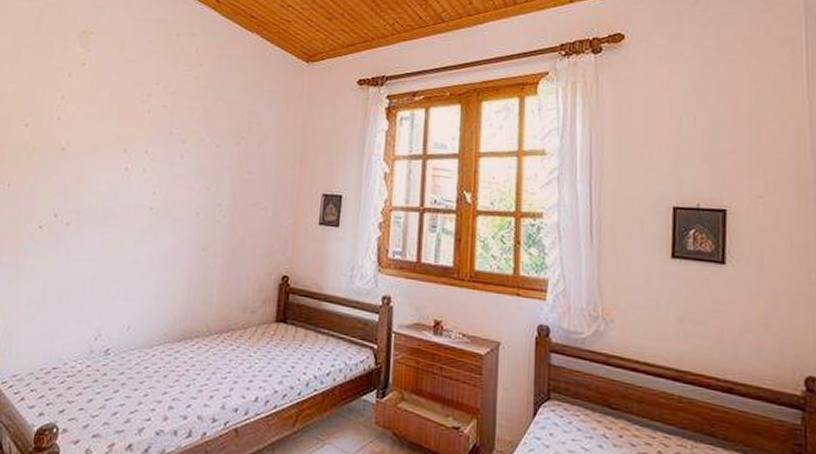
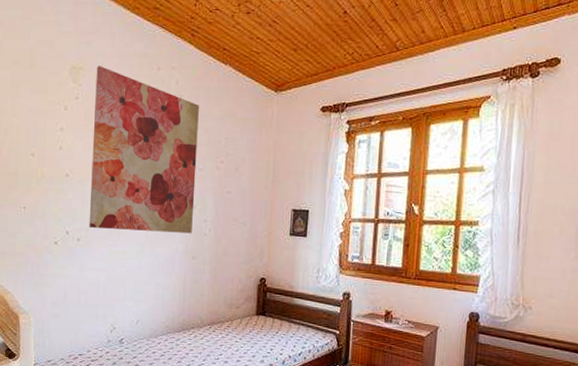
wall art: none [82,31,220,220] -> present [89,66,199,234]

